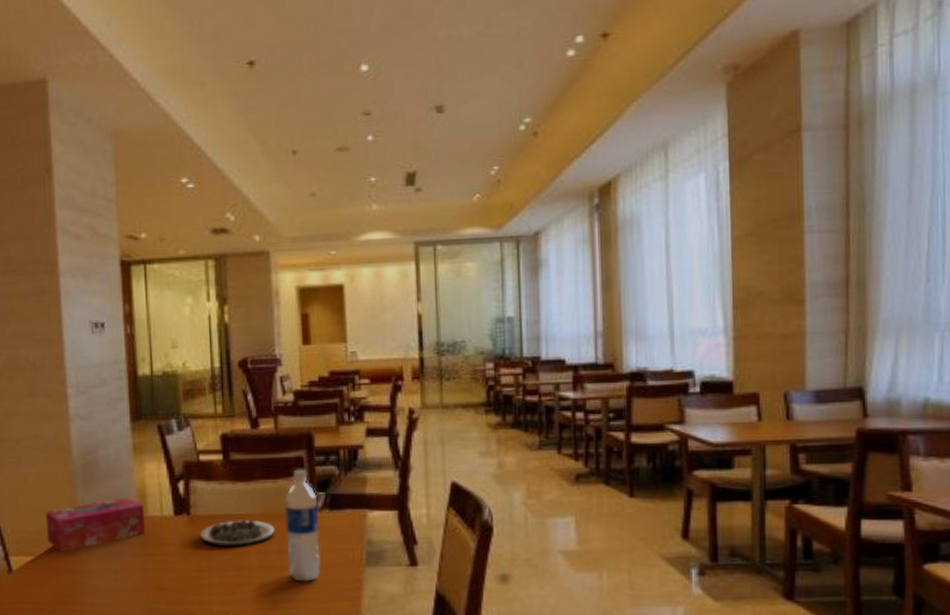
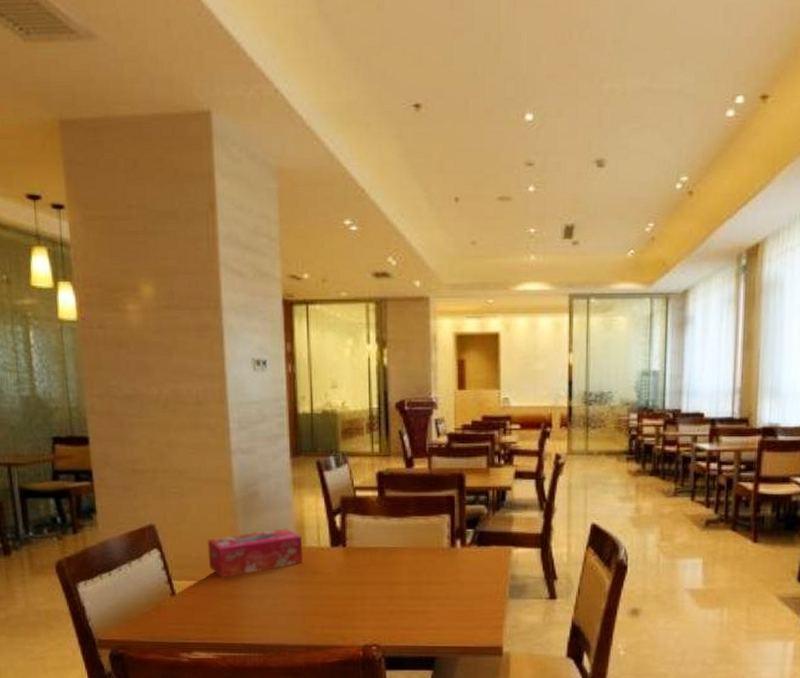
plate: present [200,520,275,547] -> none [355,553,425,577]
water bottle: present [284,469,321,583] -> none [434,507,467,612]

